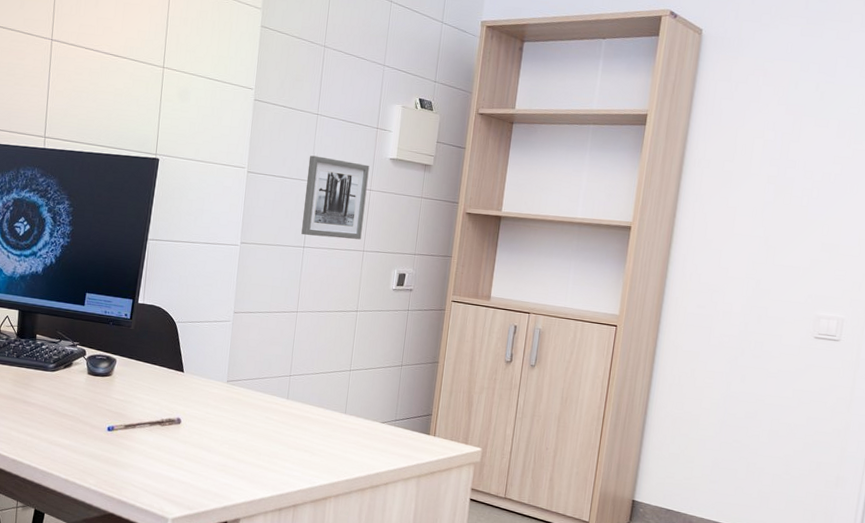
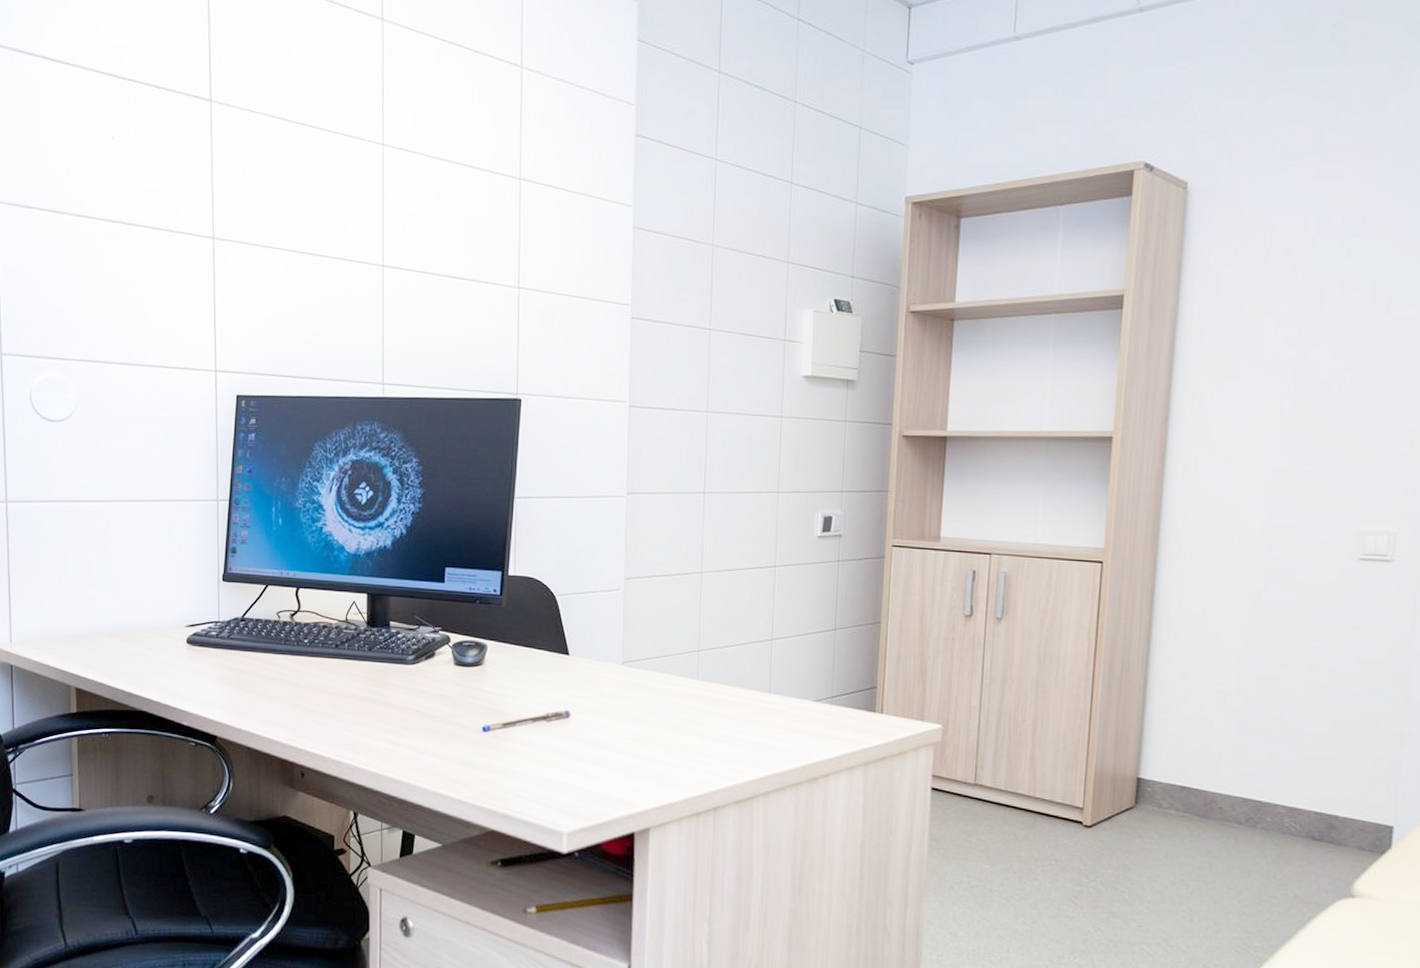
wall art: present [301,155,370,240] -> none [700,380,778,479]

